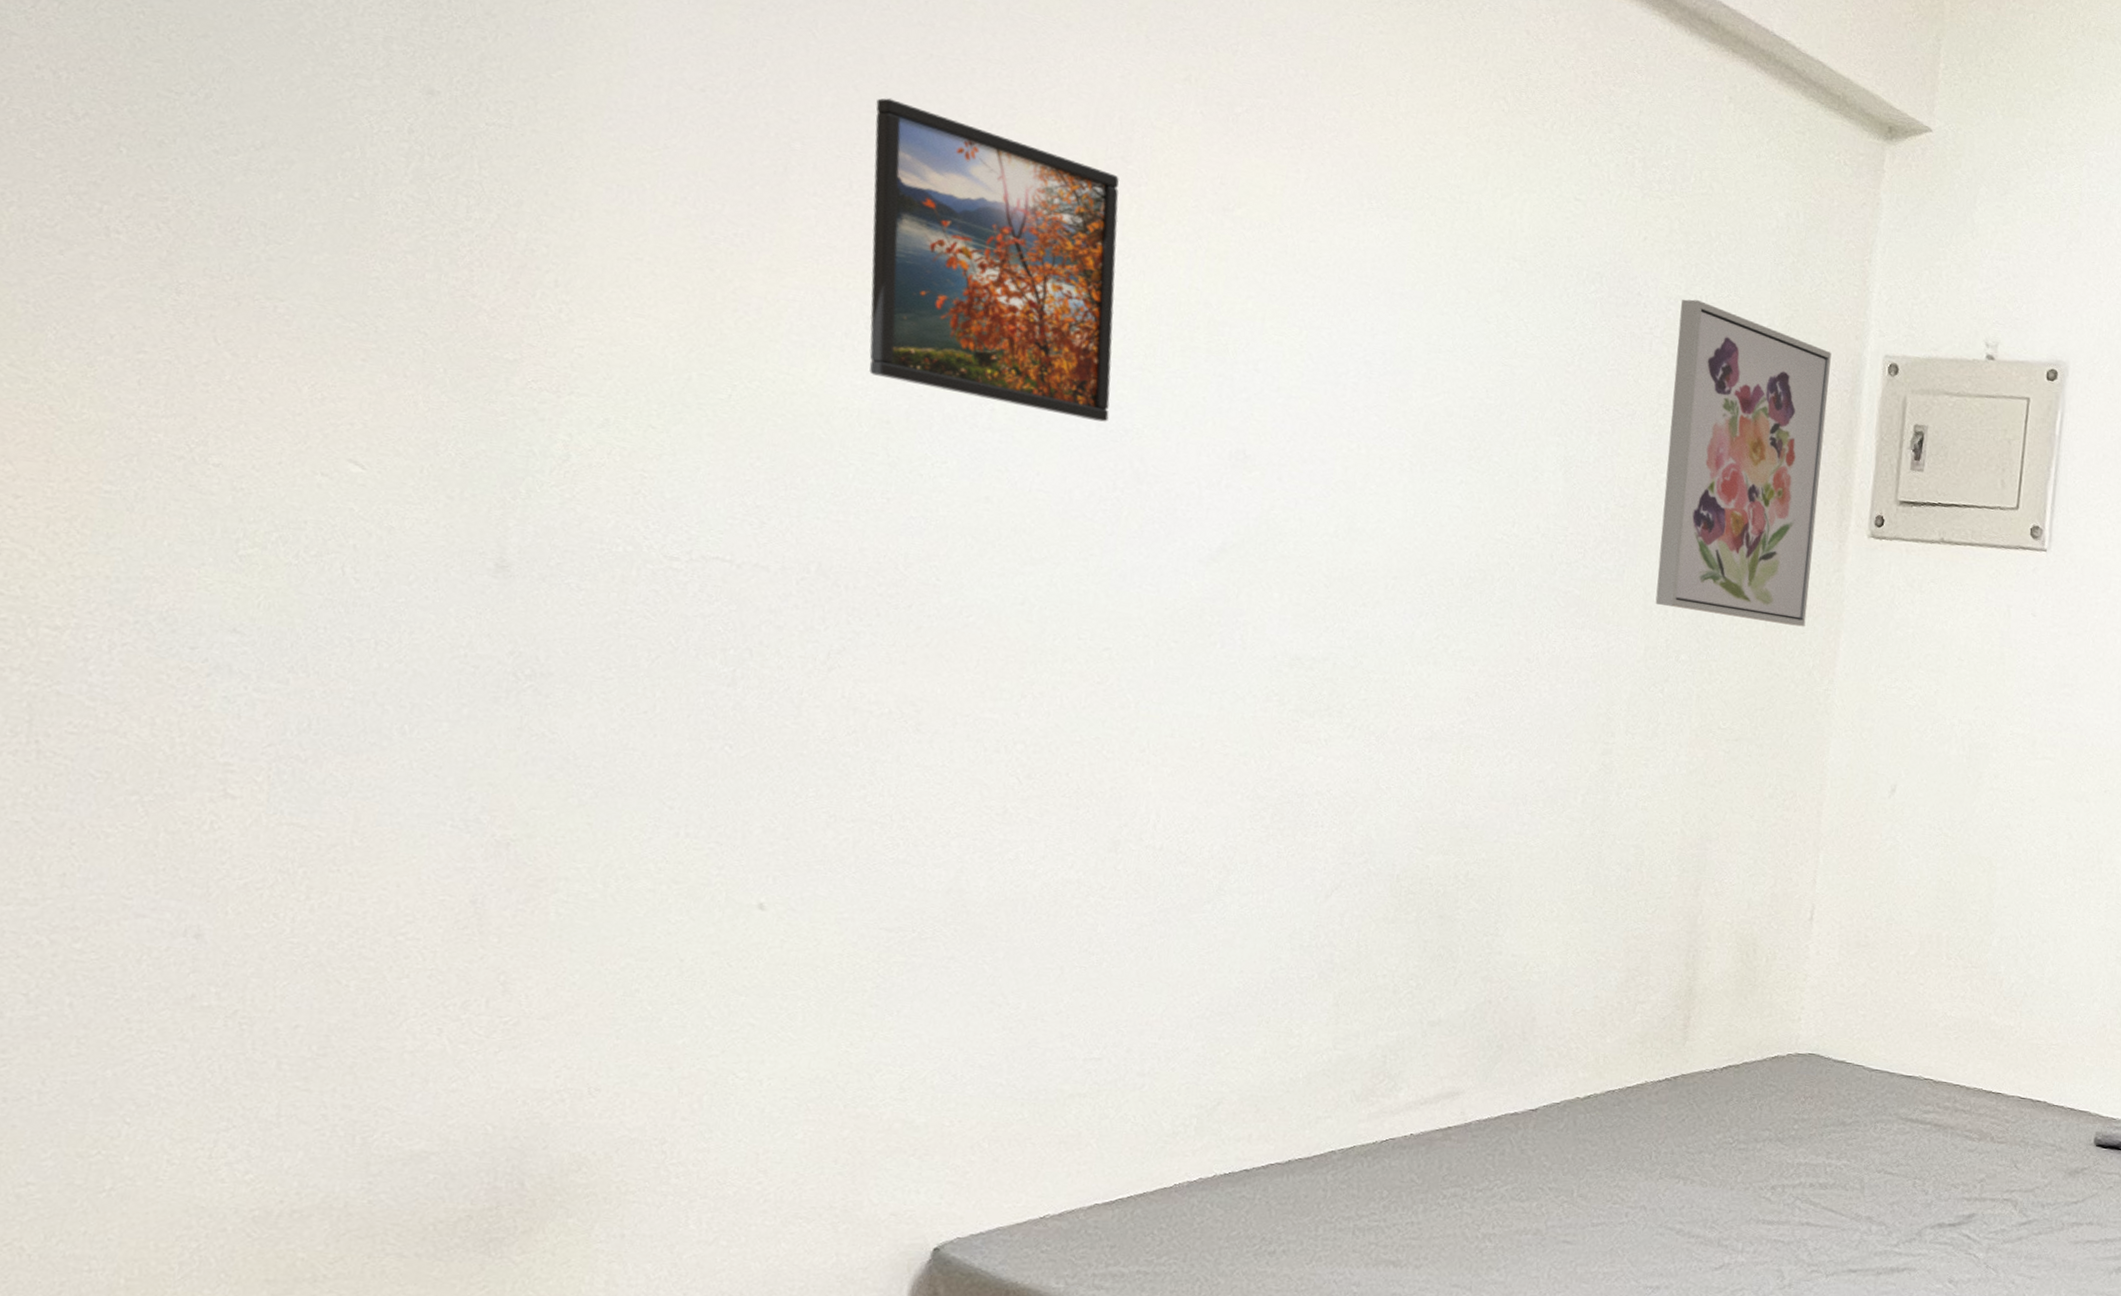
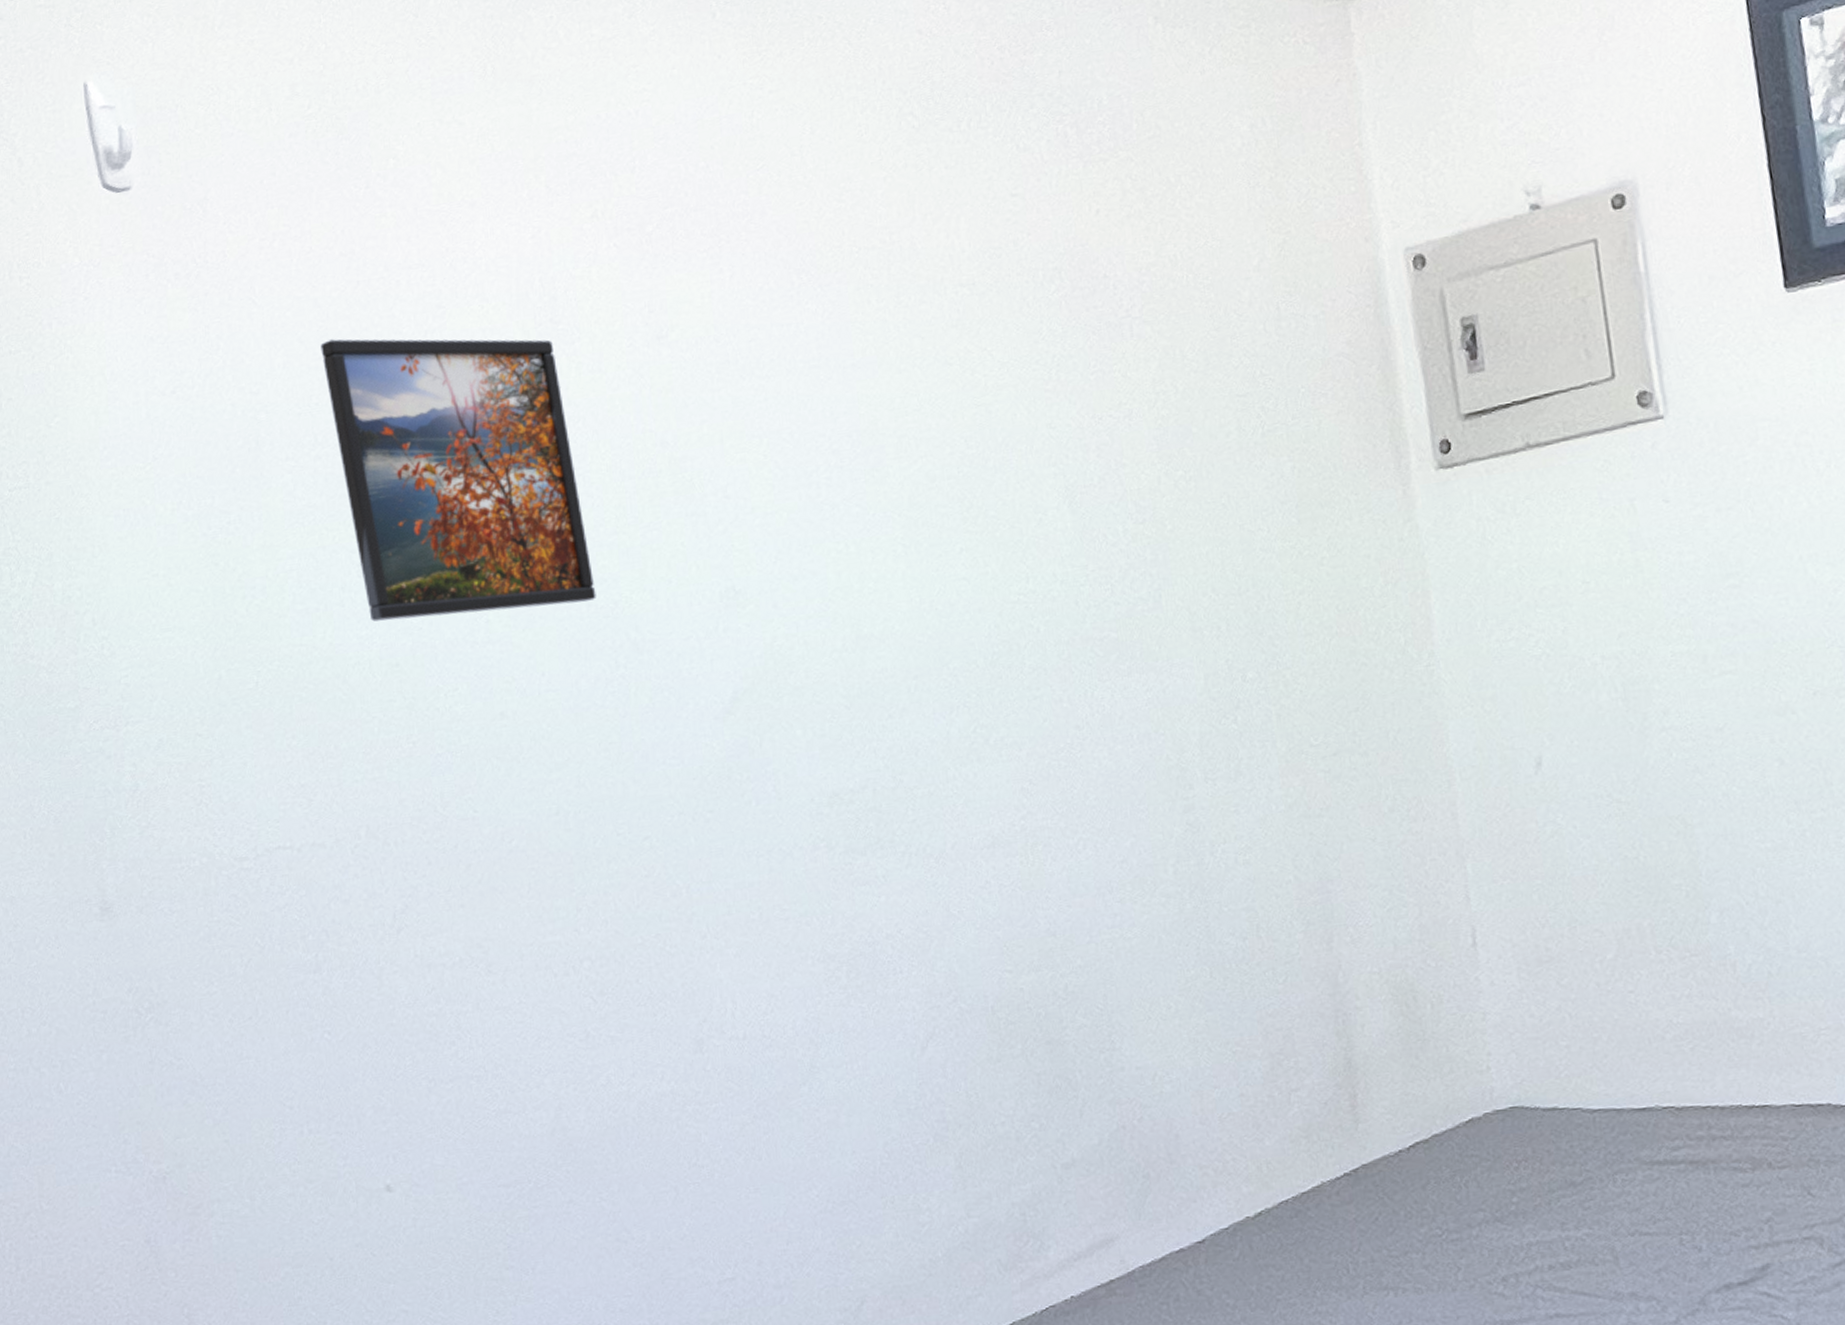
wall art: present [1655,299,1832,627] -> none [1153,259,1385,624]

